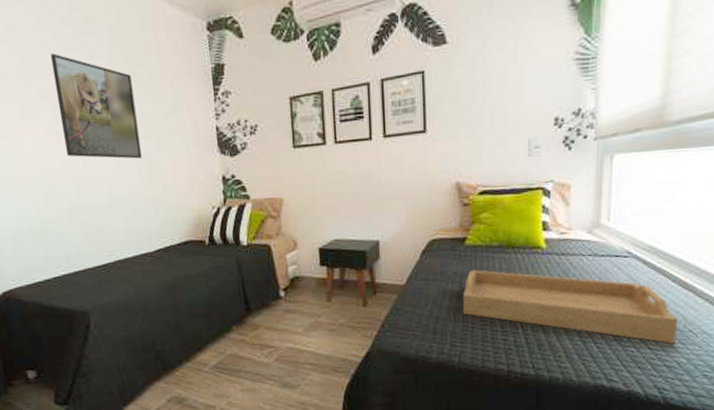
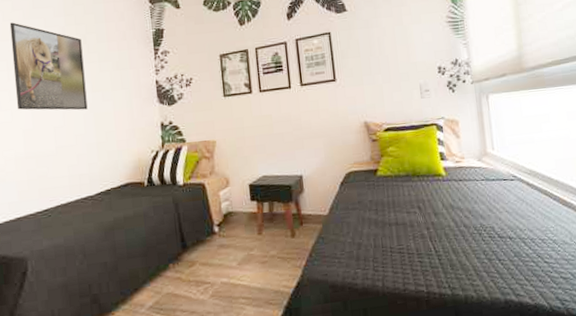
serving tray: present [462,270,678,345] -> none [380,197,567,257]

